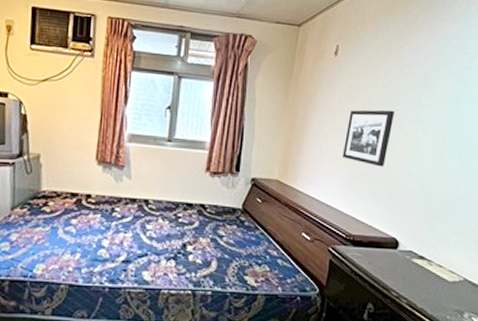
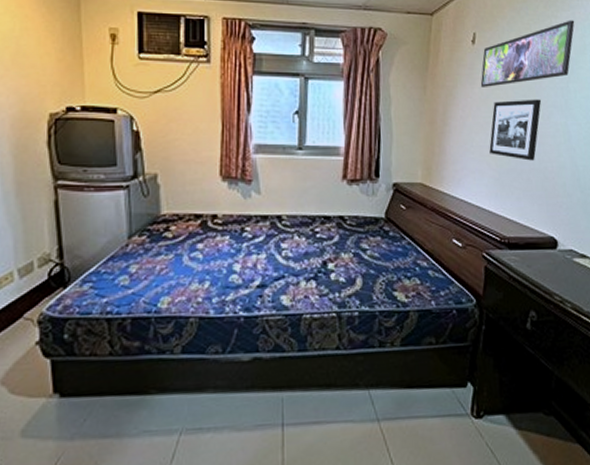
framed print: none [339,38,433,97] -> present [480,20,575,87]

